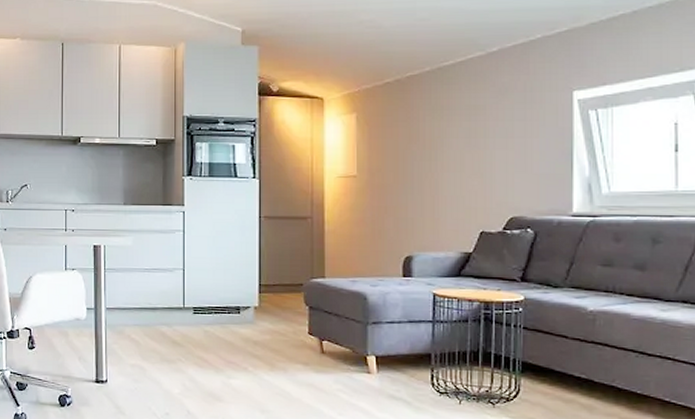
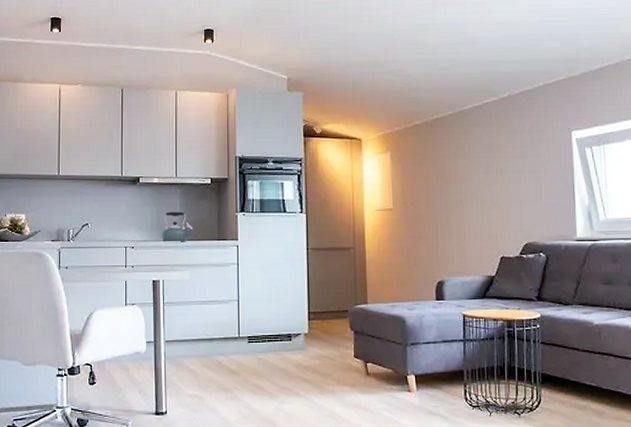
kettle: none [103,174,136,208] -> present [161,211,193,244]

